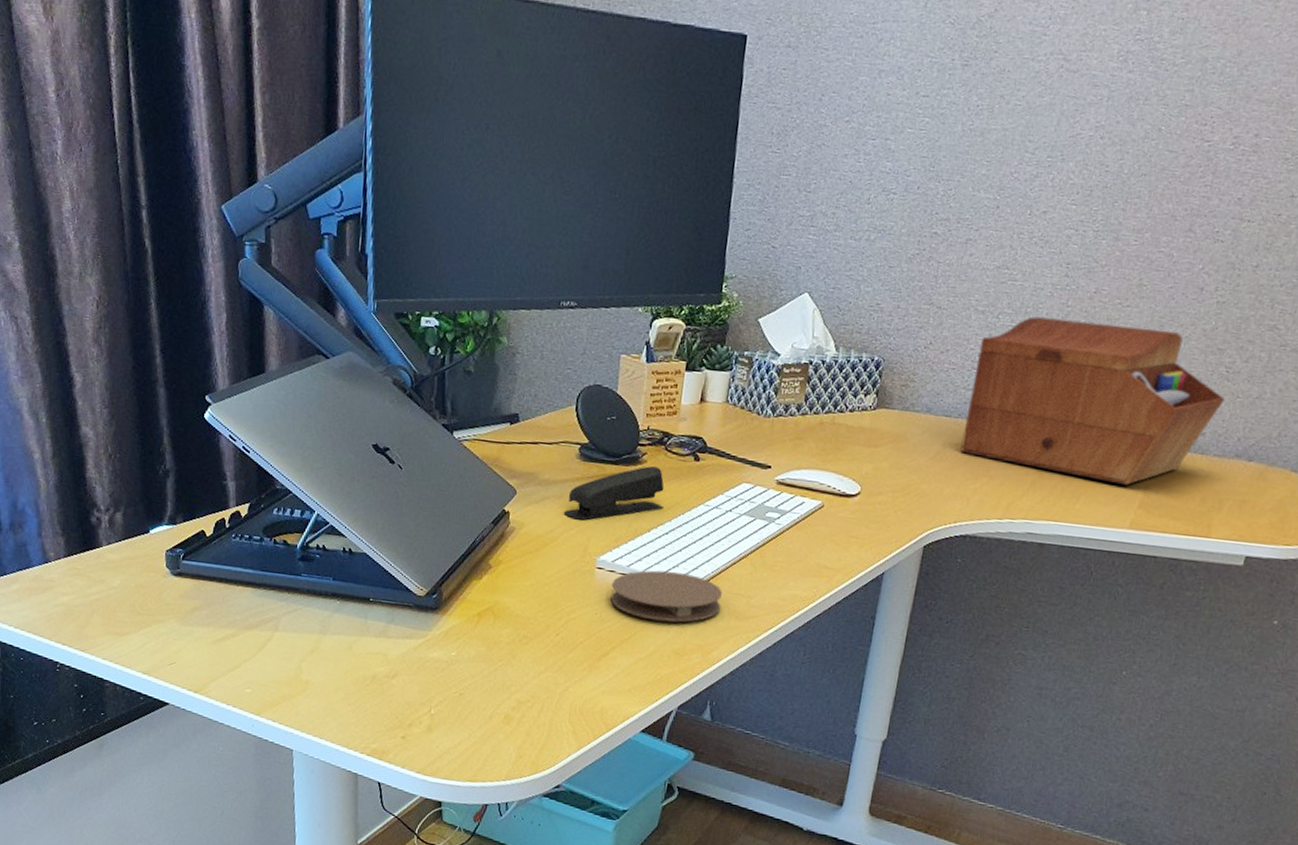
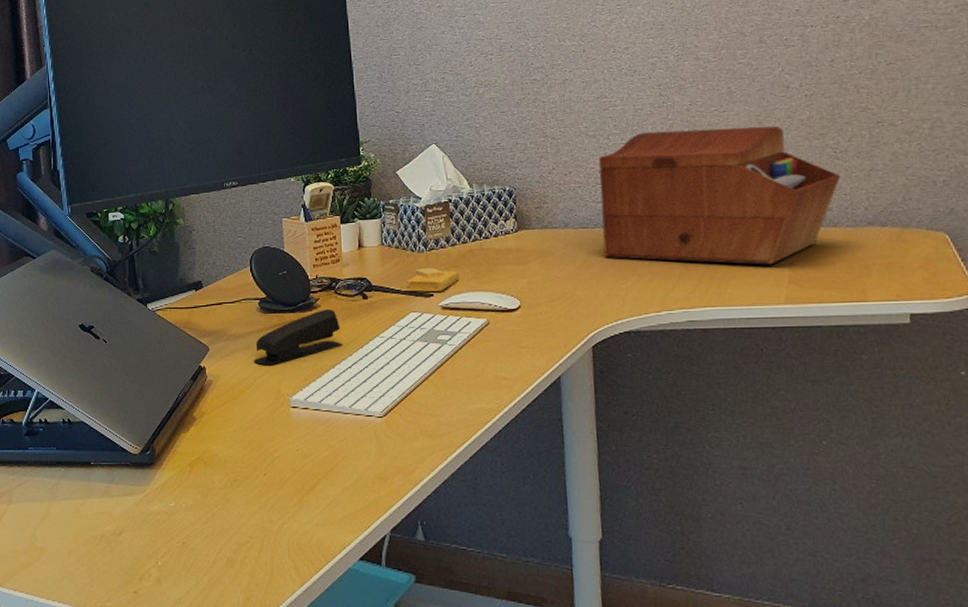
coaster: present [610,570,723,623] -> none [307,402,413,450]
sticky notes: none [743,435,804,464] -> present [406,267,460,292]

